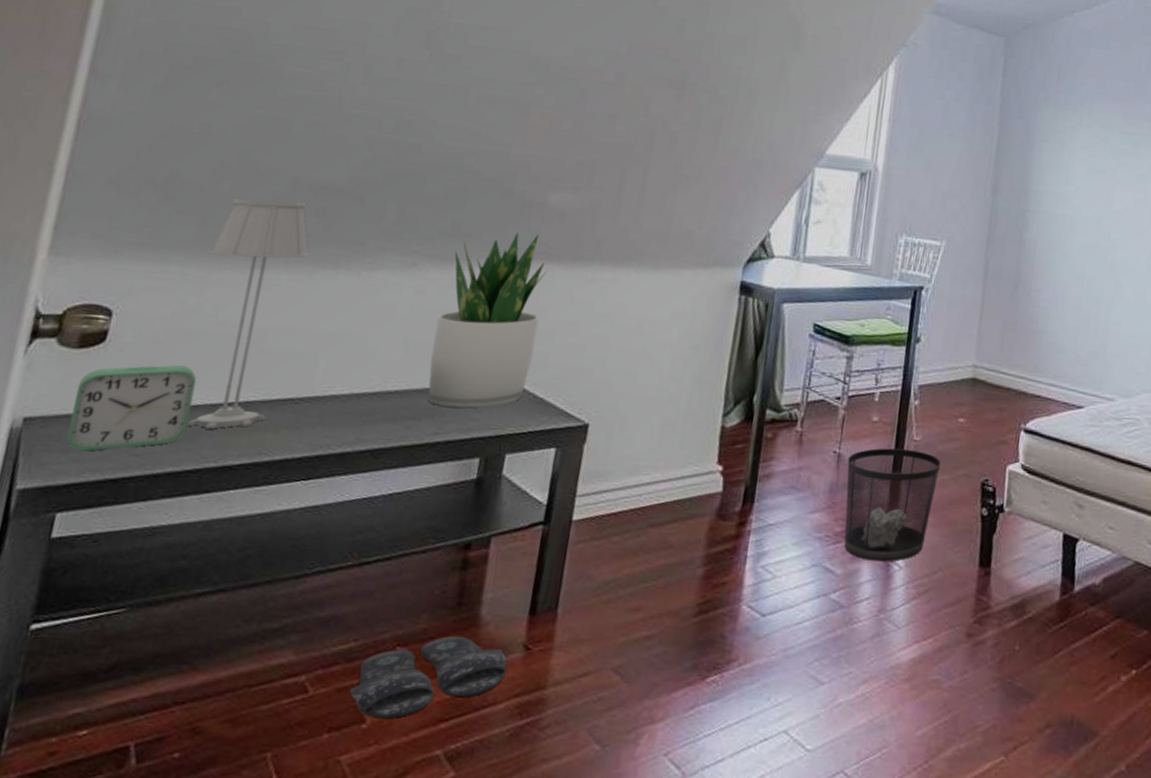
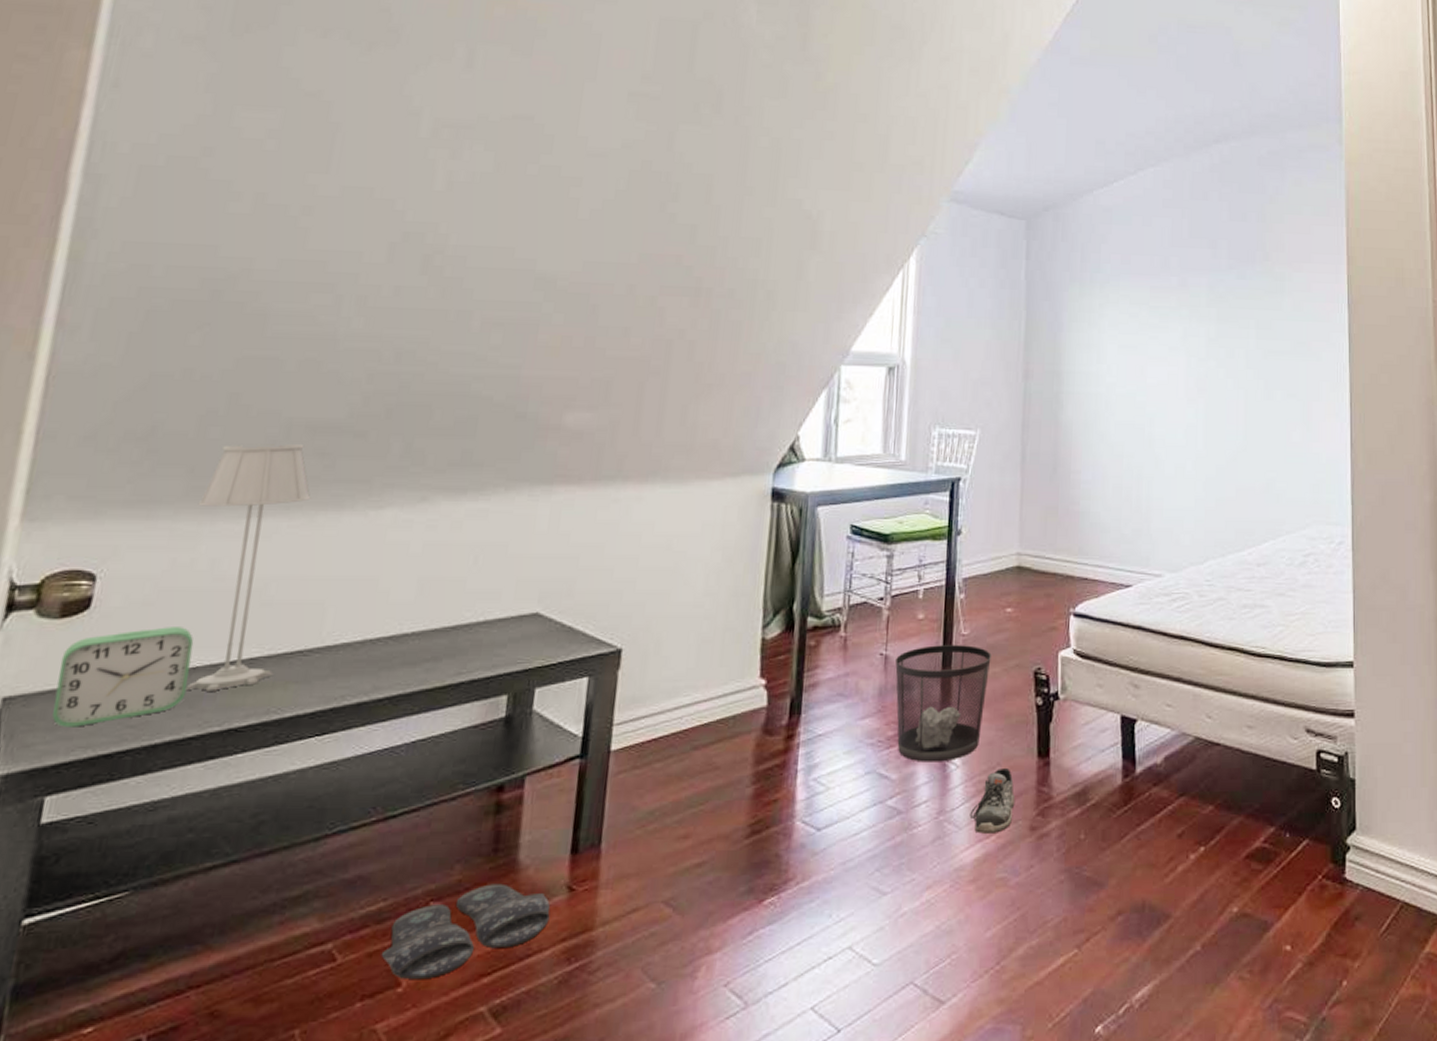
planter: present [428,232,548,408] -> none [447,457,569,645]
athletic shoe: none [909,573,955,636] -> present [969,767,1016,834]

